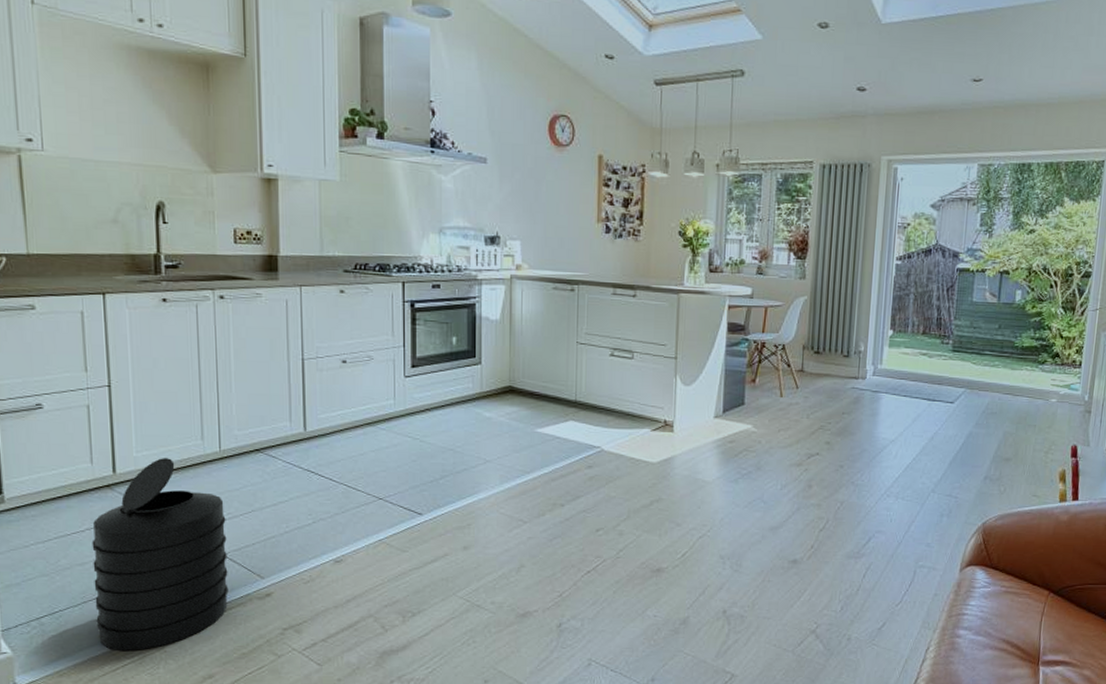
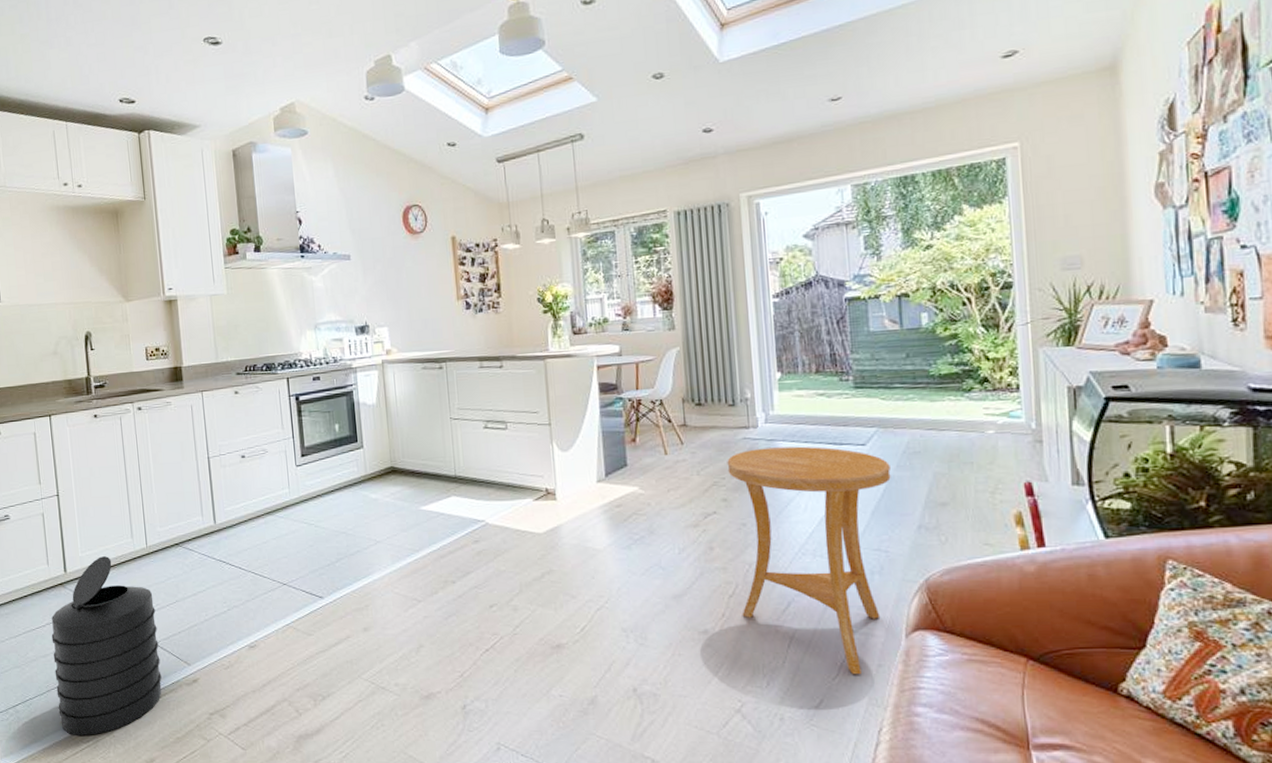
side table: none [828,398,971,602] -> present [727,446,891,675]

